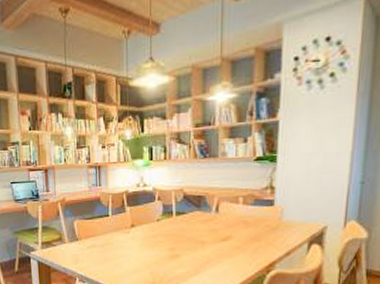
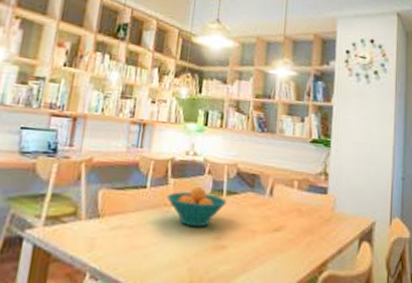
fruit bowl: none [126,211,177,243] -> present [166,187,227,228]

